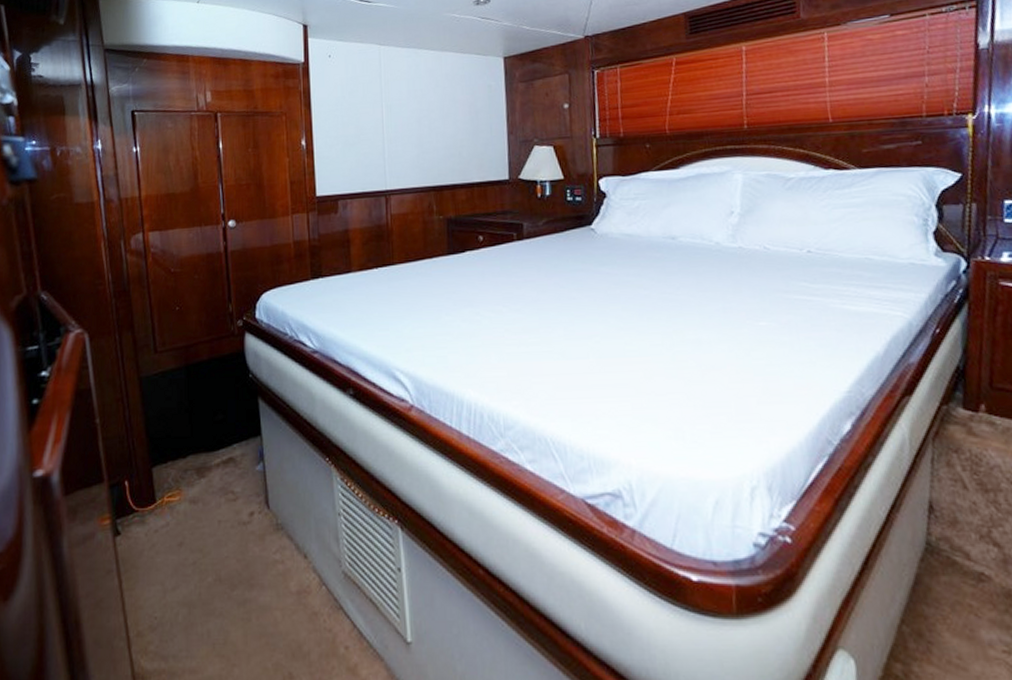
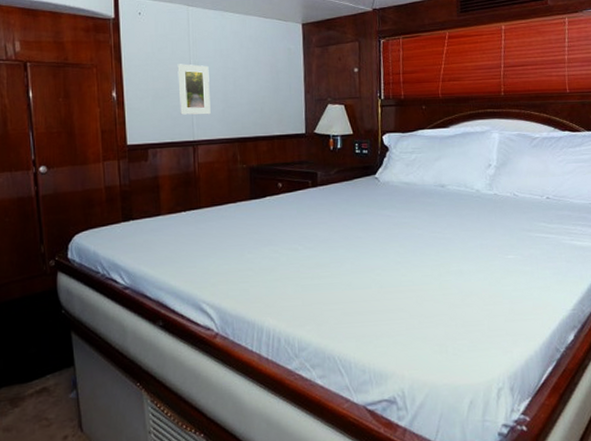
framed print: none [368,107,404,163] -> present [177,64,211,115]

